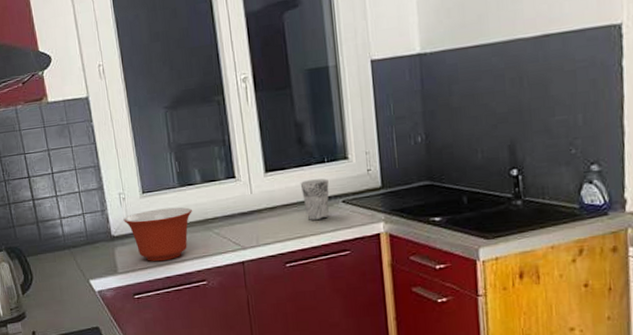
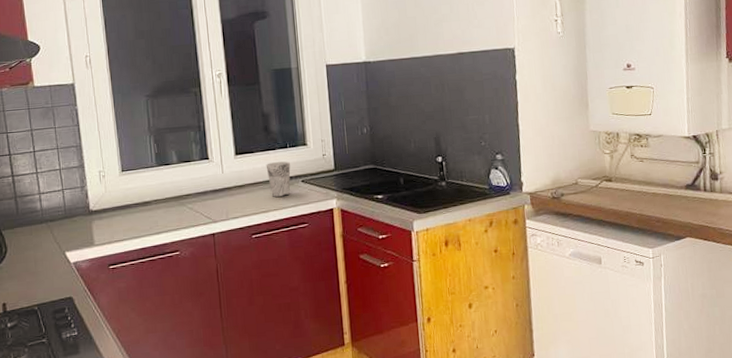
mixing bowl: present [123,207,192,262] -> none [102,184,168,235]

